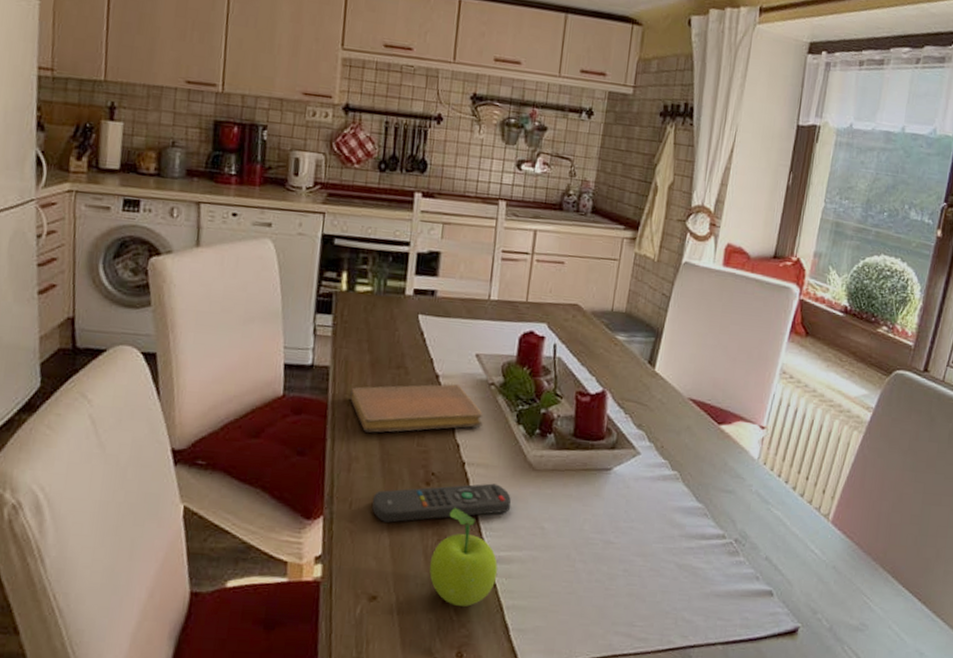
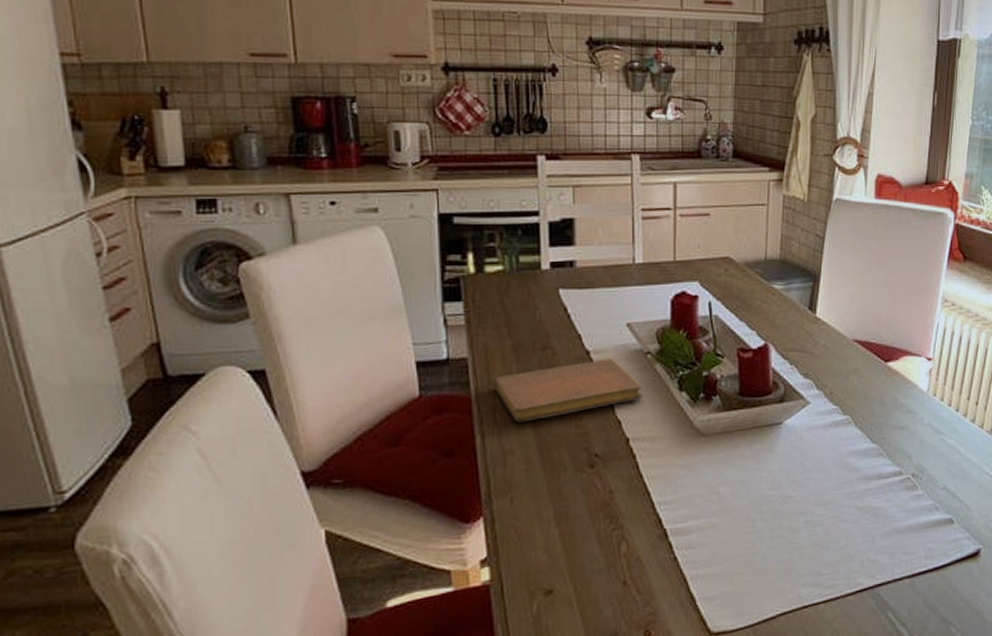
remote control: present [372,483,511,523] -> none [535,455,682,513]
fruit: present [429,507,498,607] -> none [604,486,677,586]

